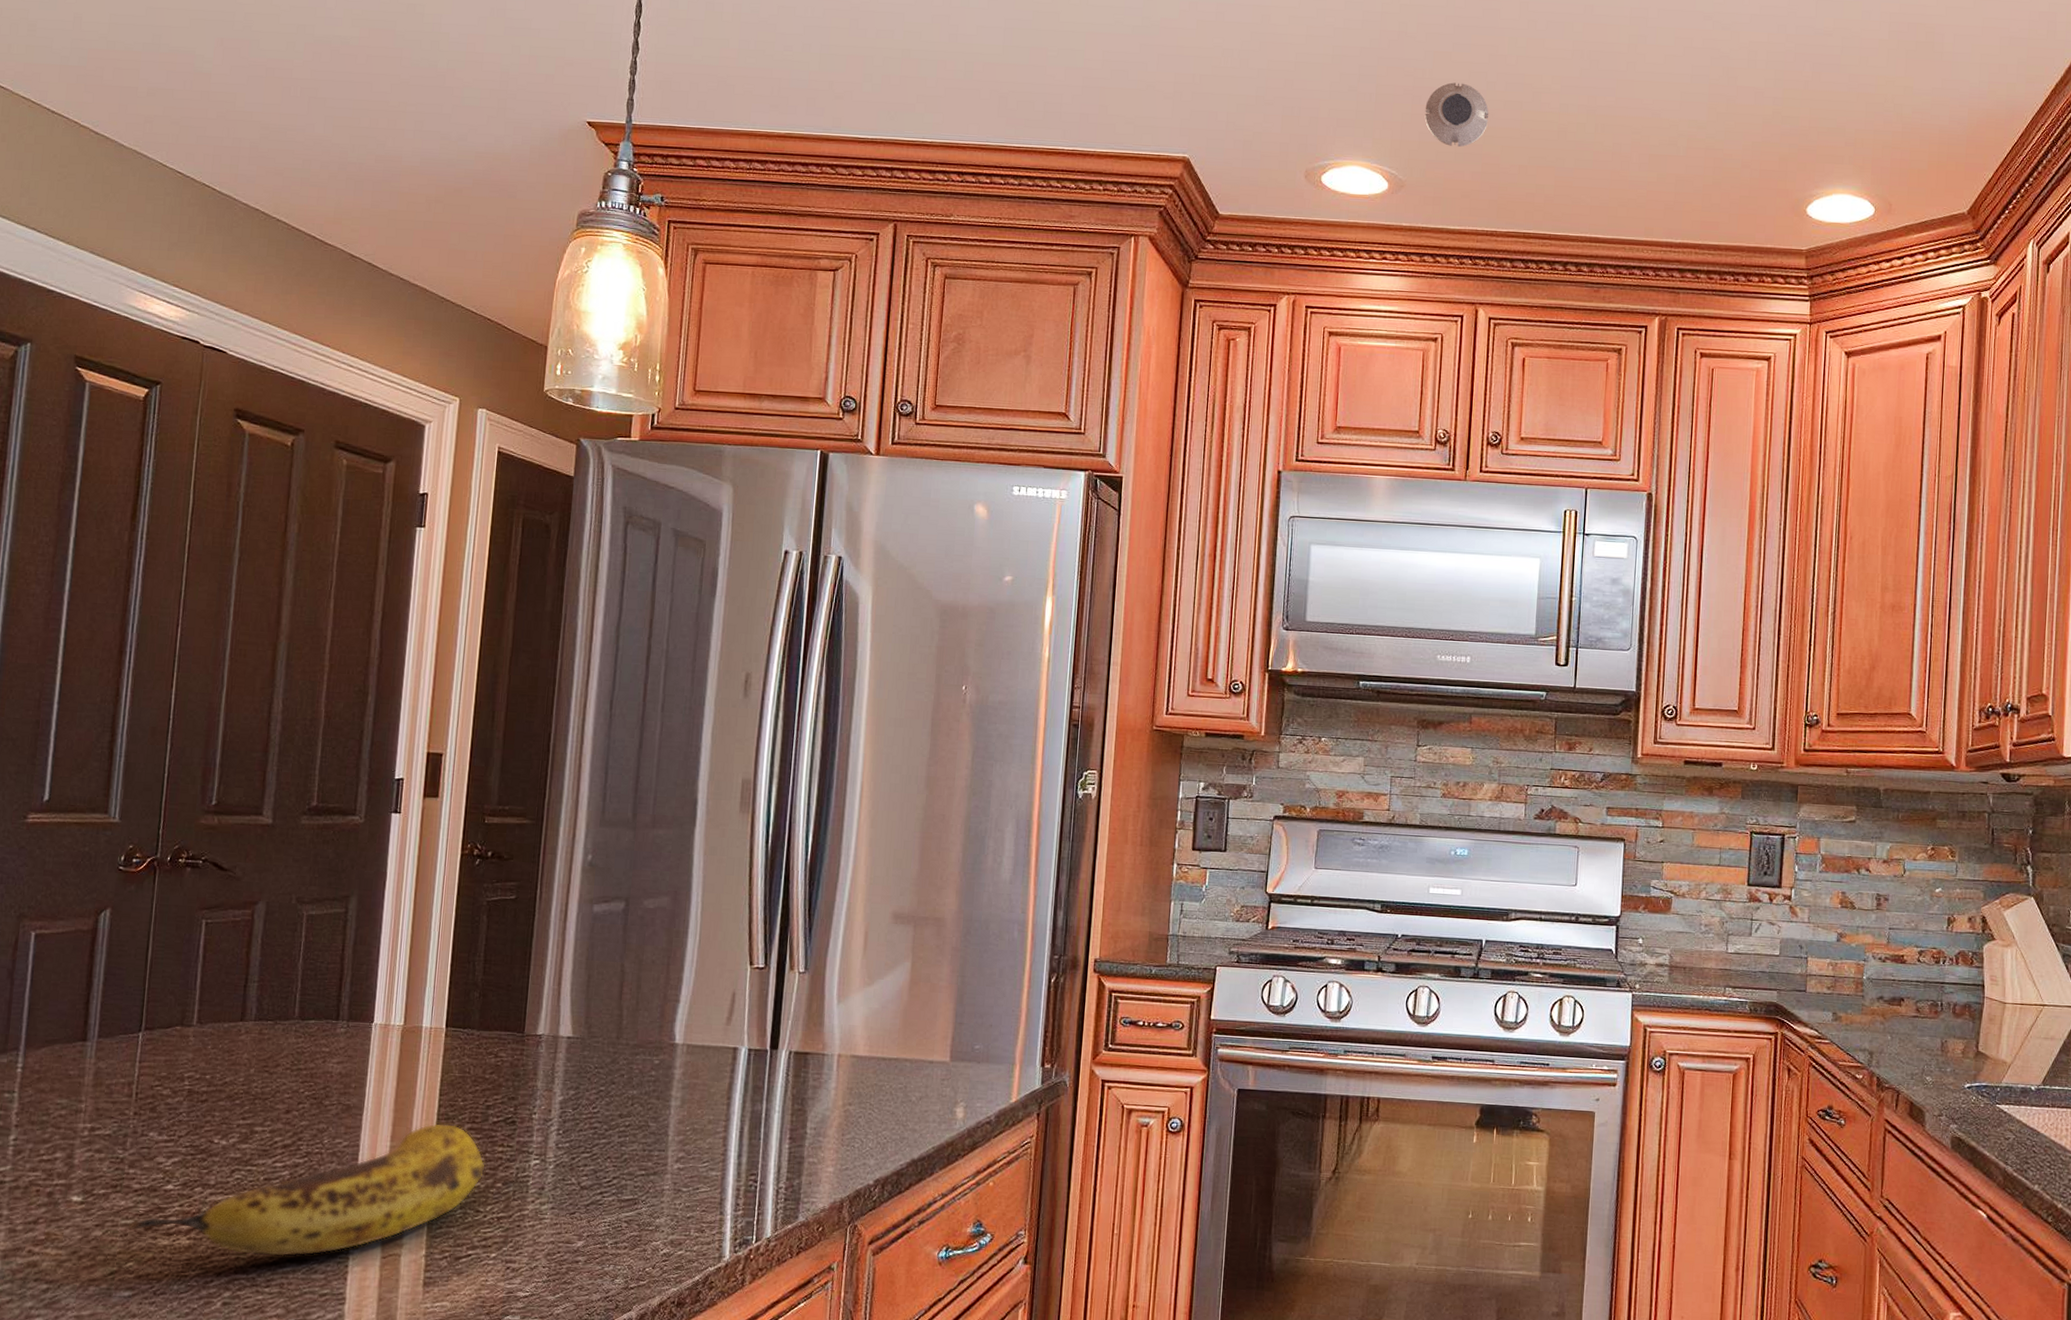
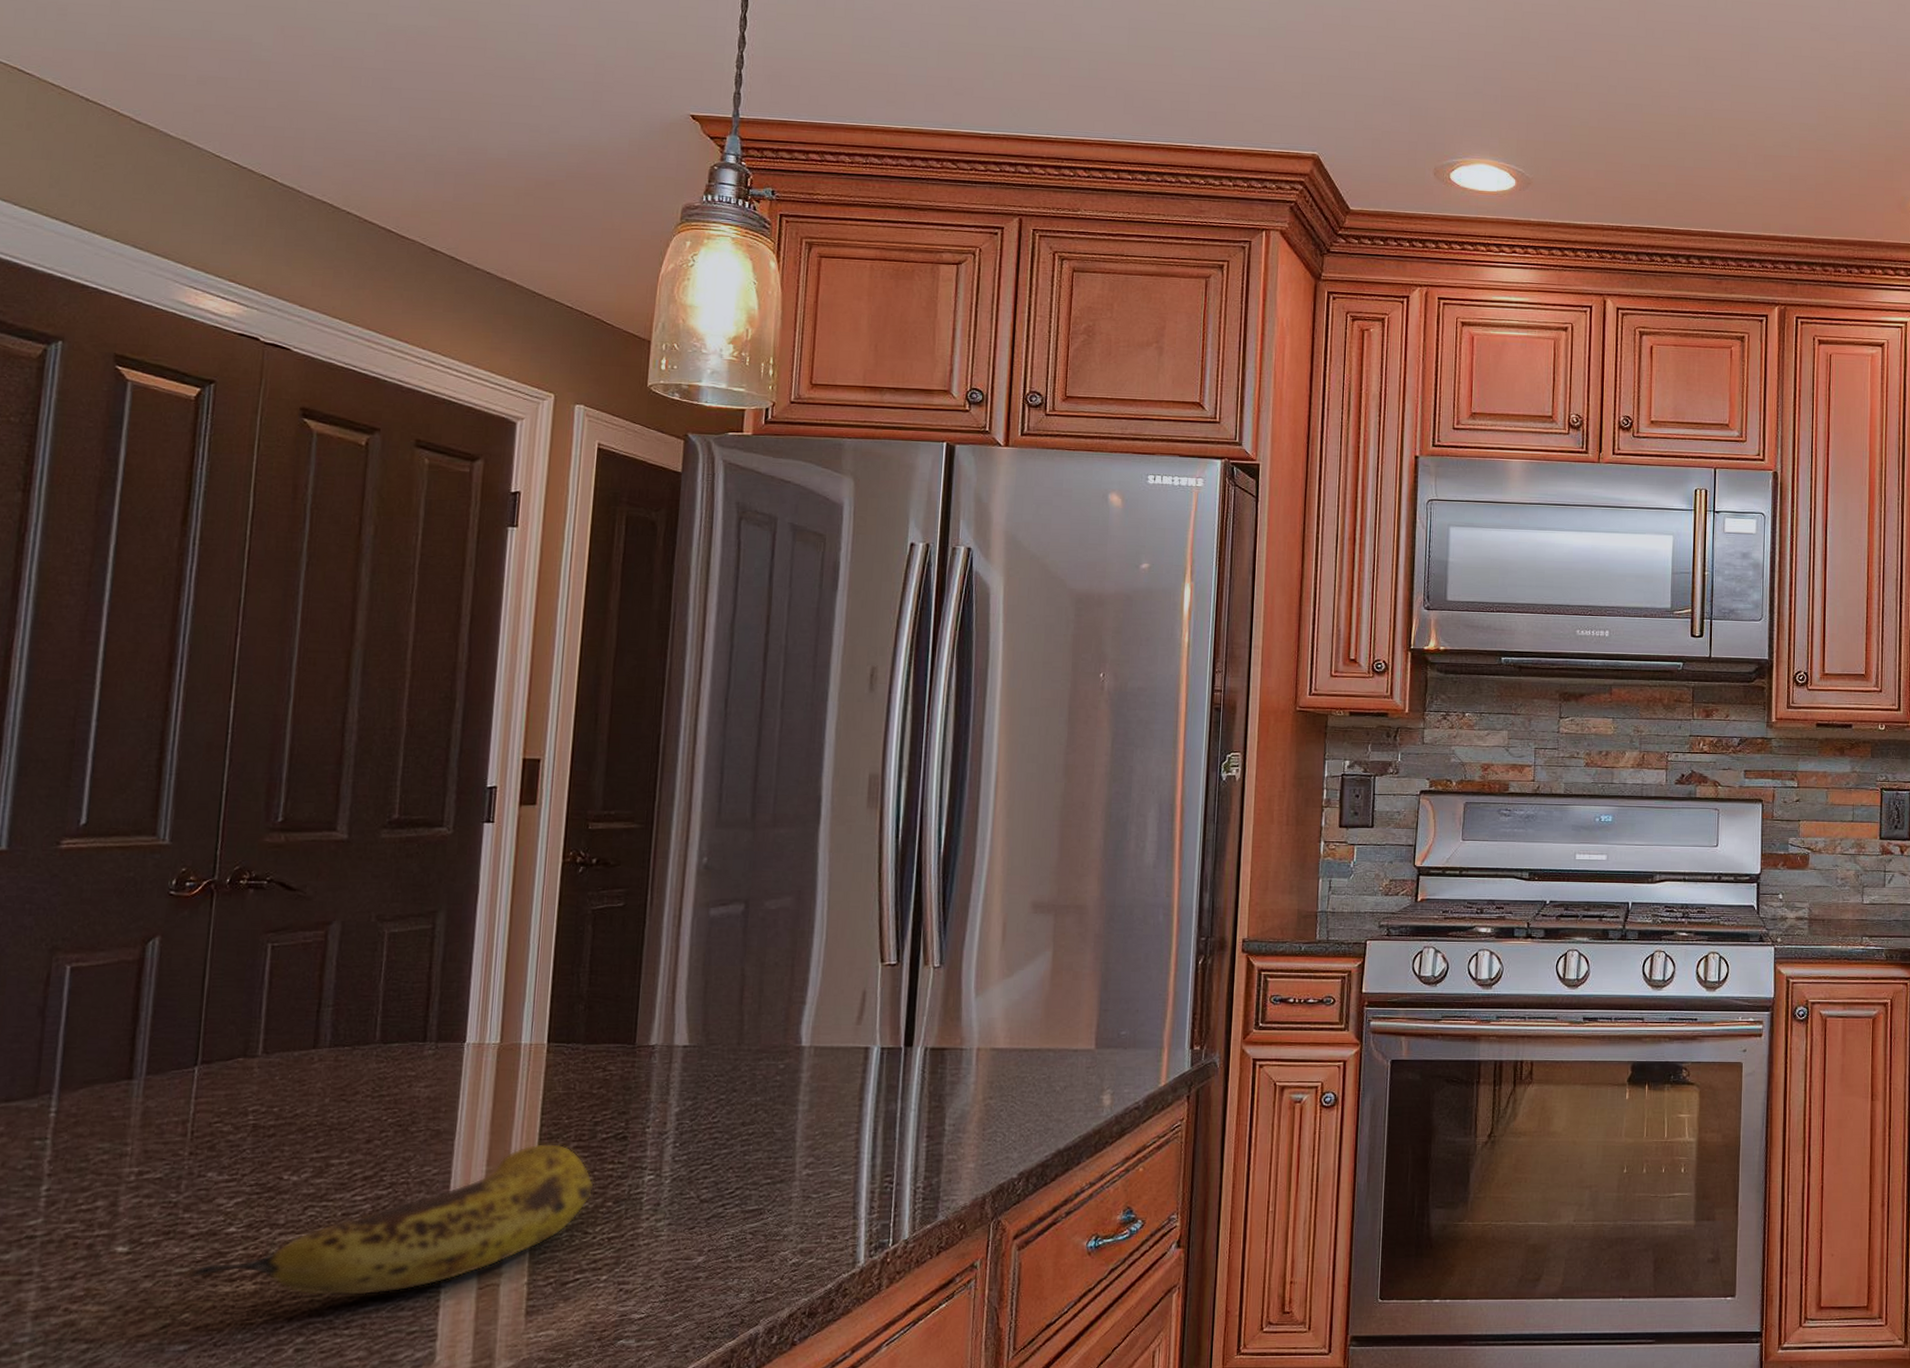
smoke detector: present [1424,82,1489,147] -> none [1549,86,1610,147]

